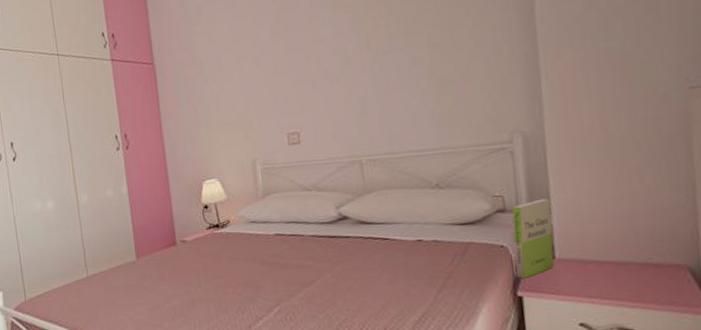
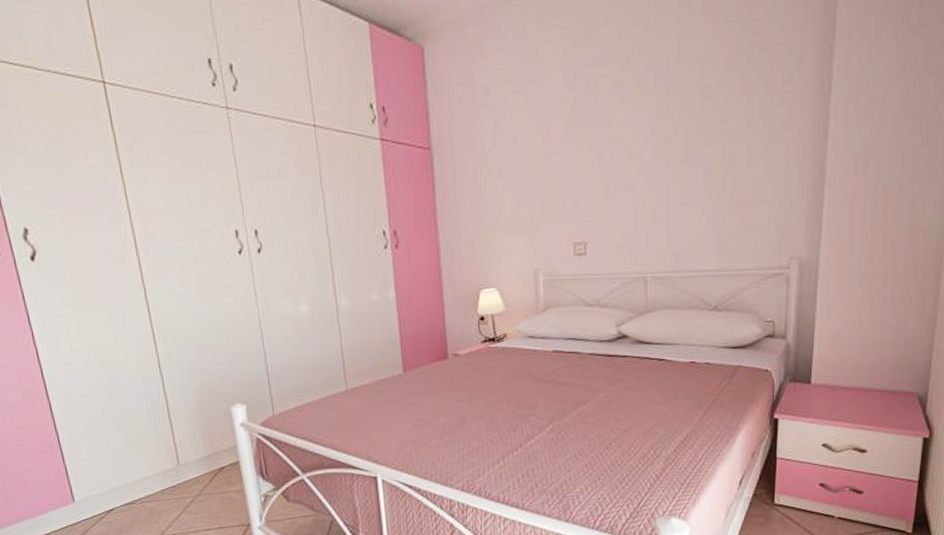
book: present [512,198,554,279] -> none [775,325,814,402]

